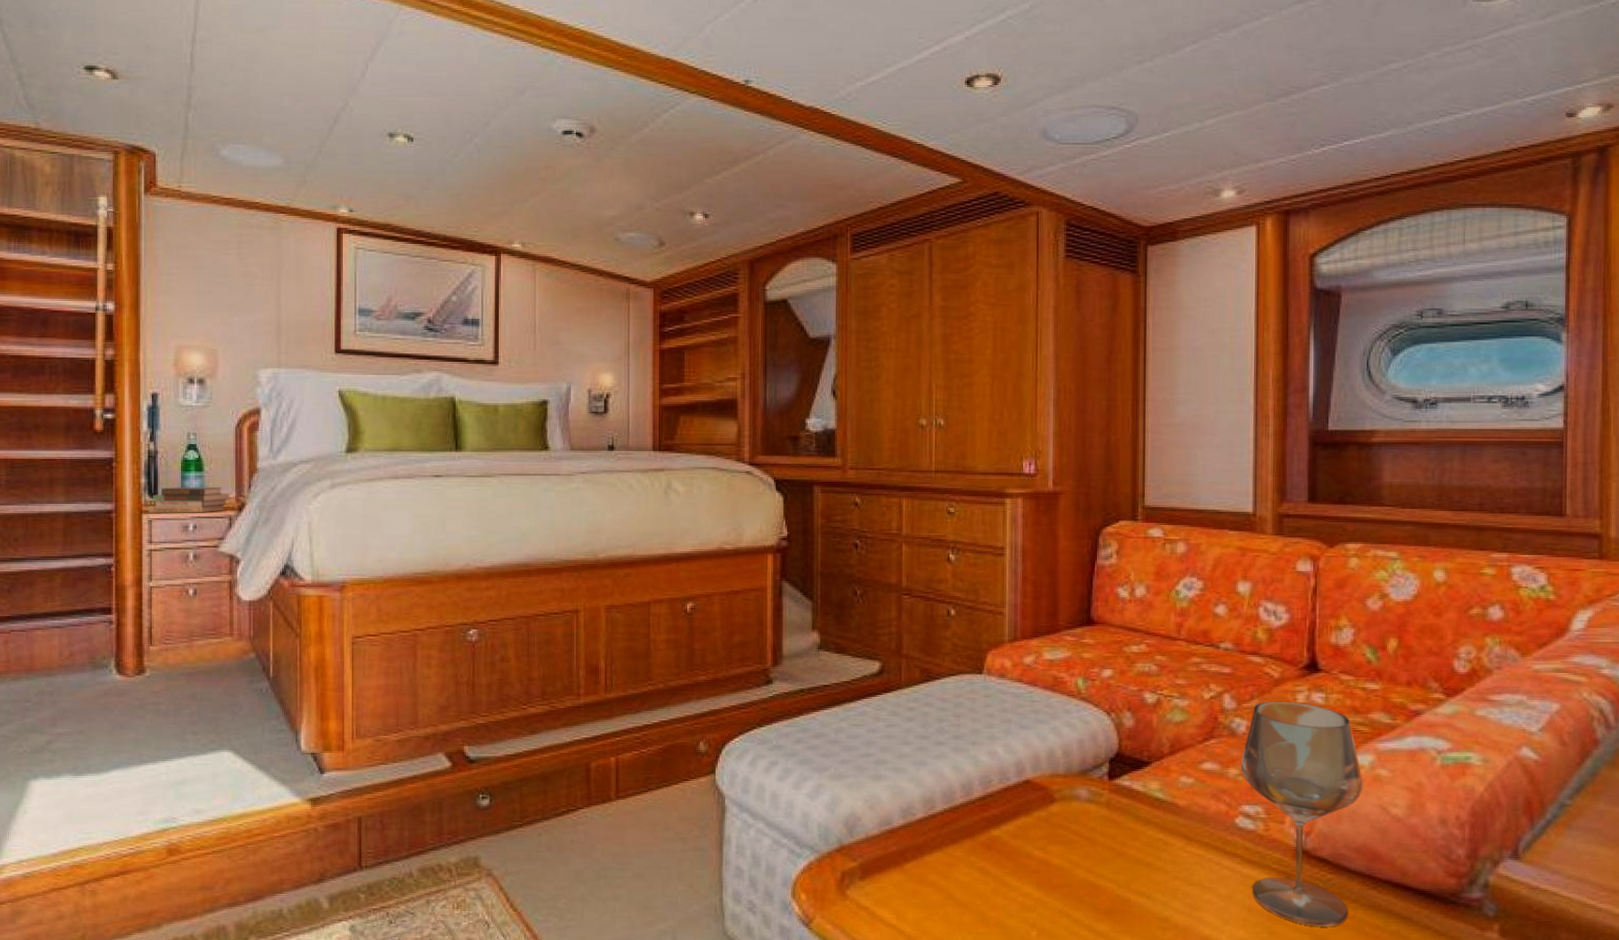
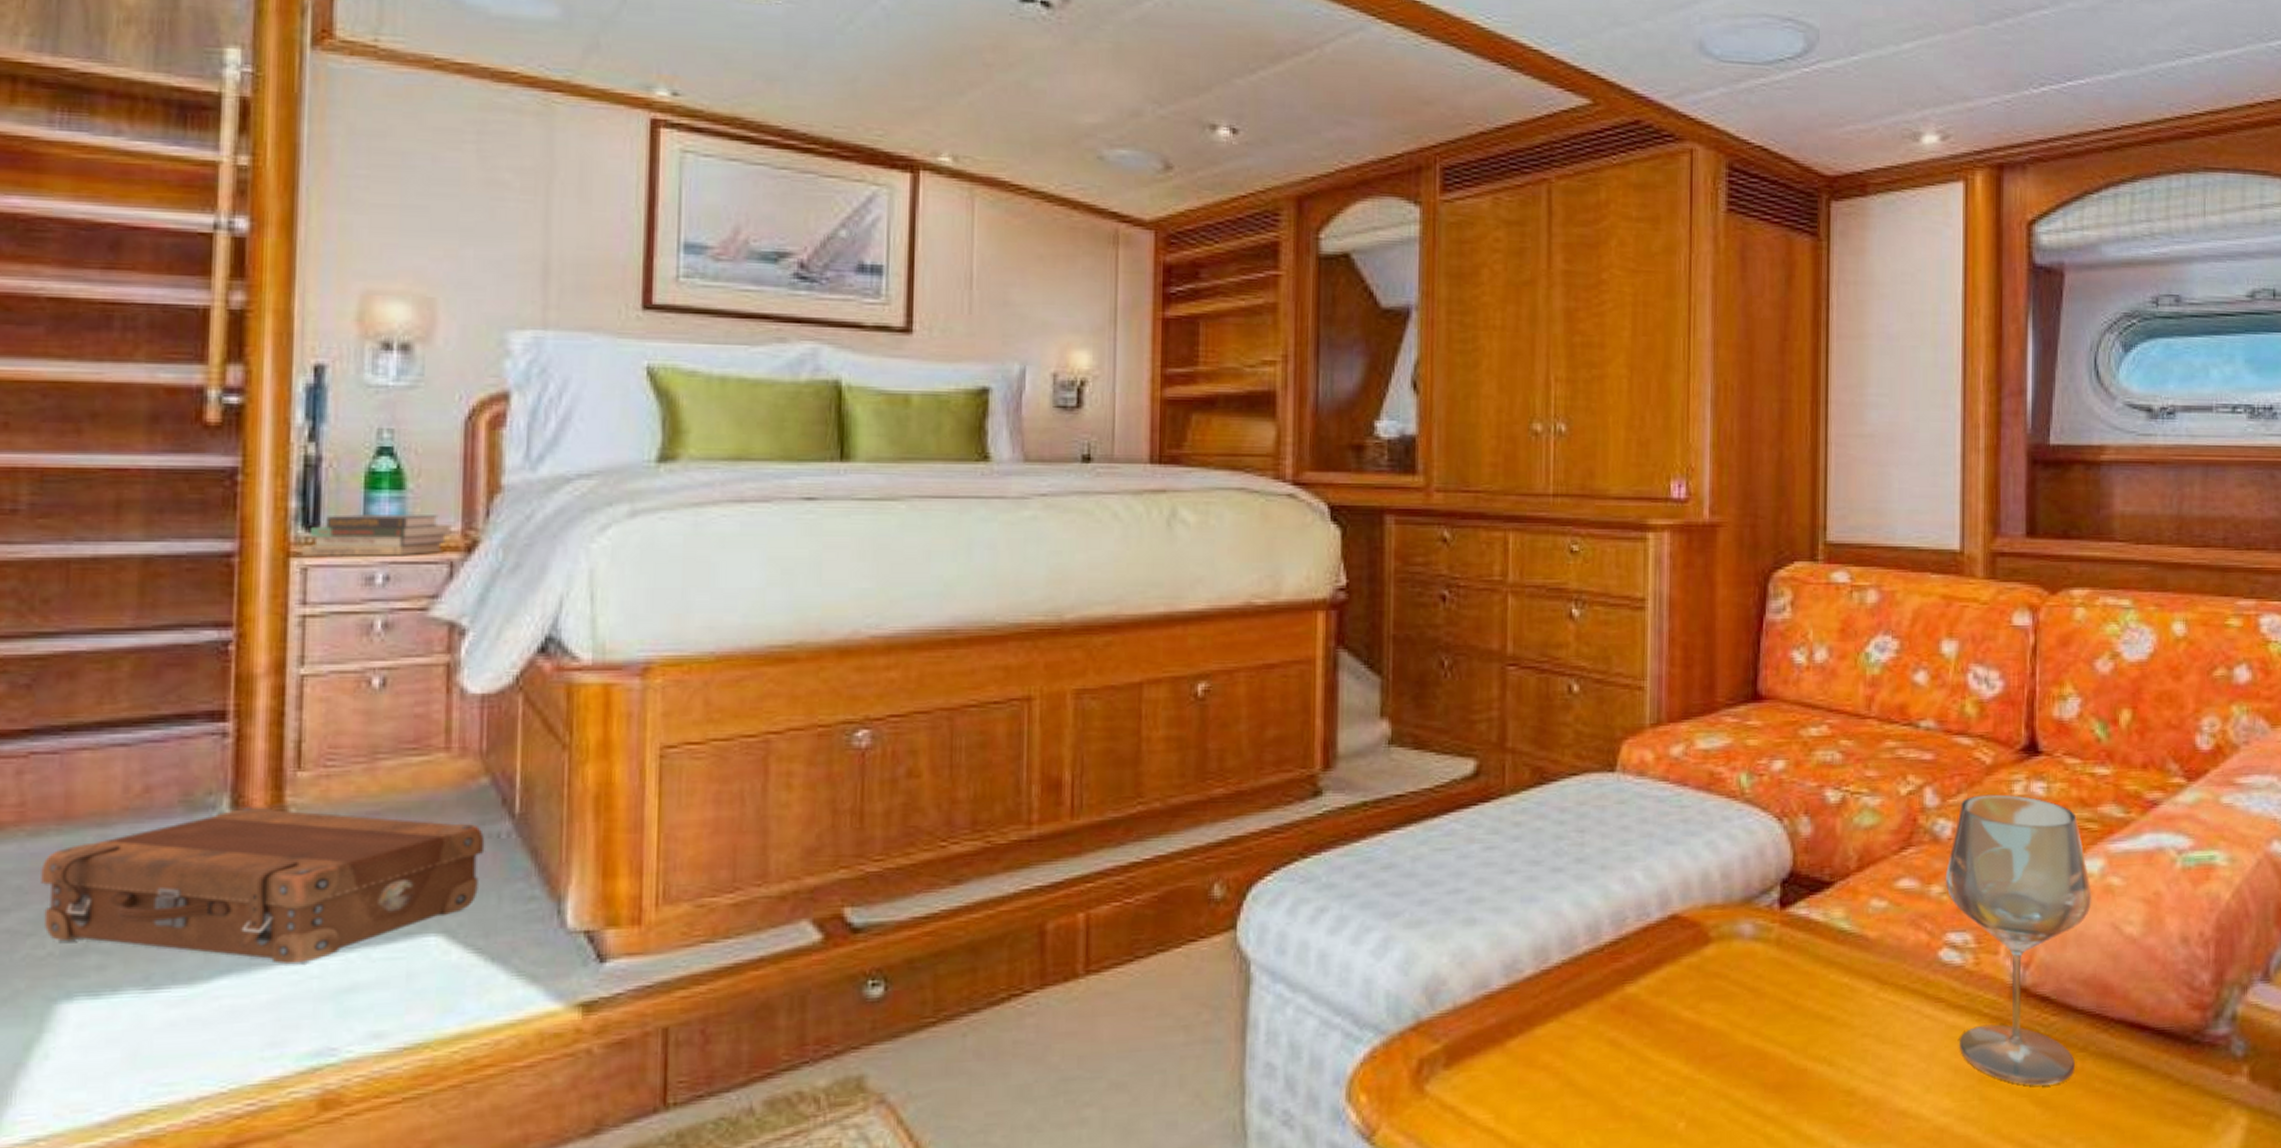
suitcase: none [19,667,254,765] -> present [41,806,485,965]

